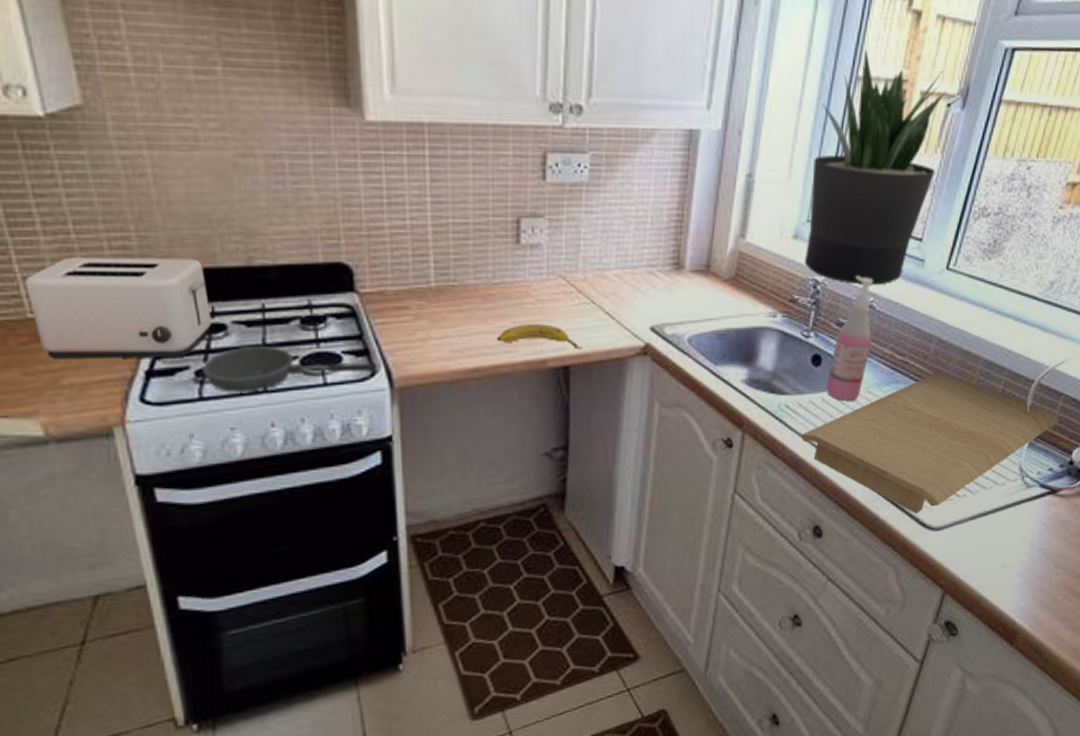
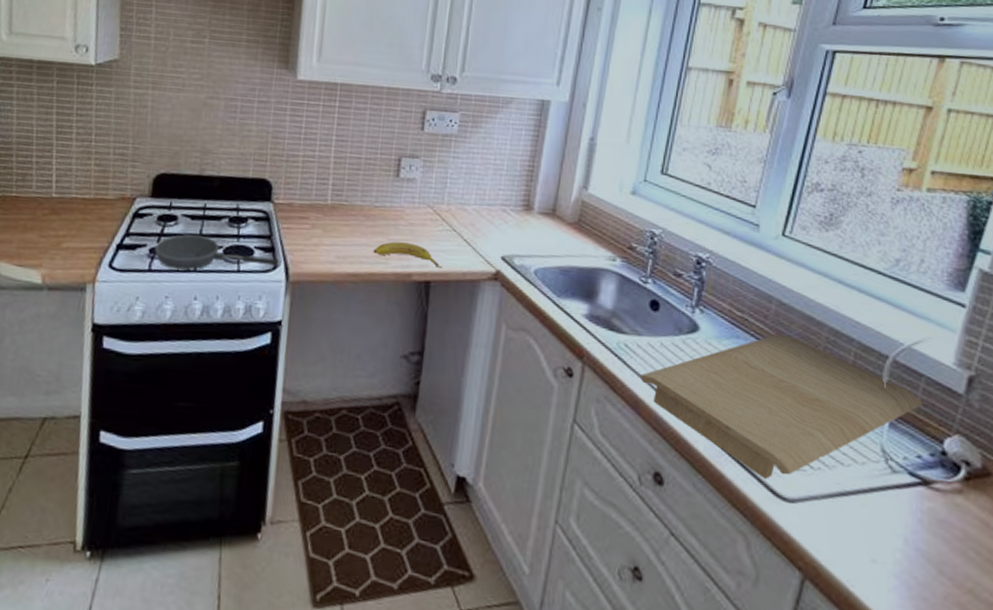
toaster: present [25,257,213,359] -> none [55,157,171,237]
planter: present [805,49,947,284] -> none [643,47,772,243]
soap dispenser: present [826,275,873,401] -> none [665,232,709,350]

